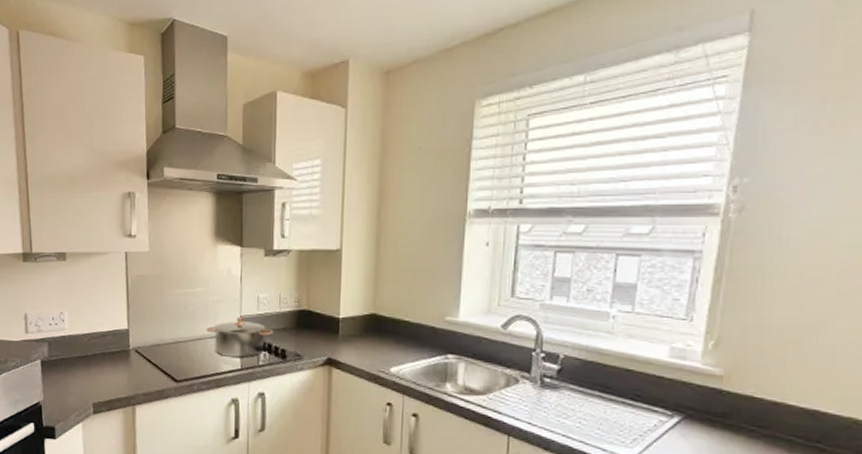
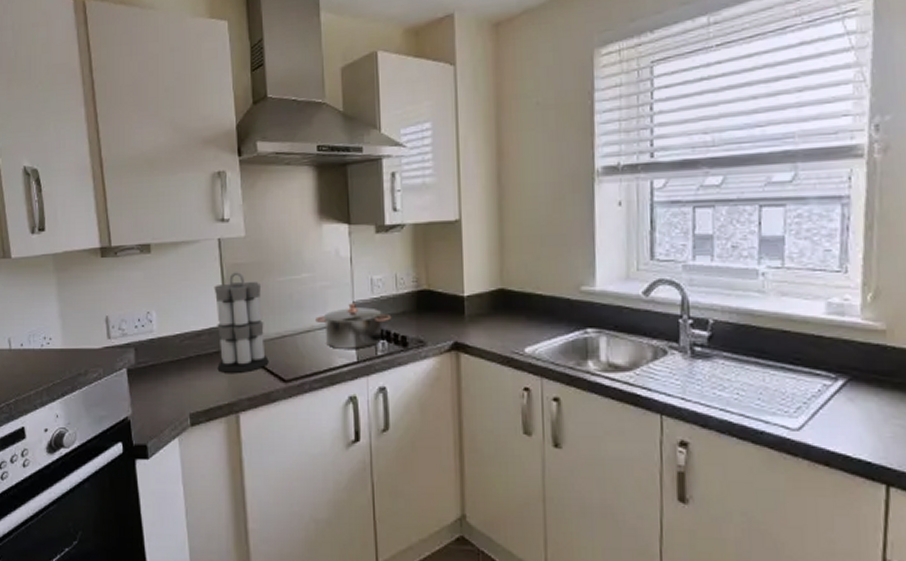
spice rack: none [118,283,164,371] -> present [214,272,269,373]

